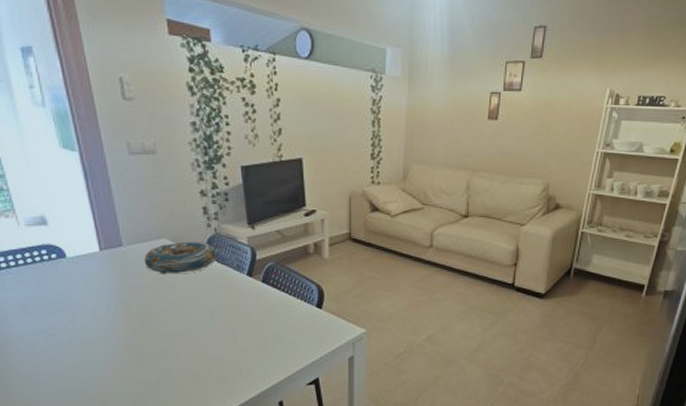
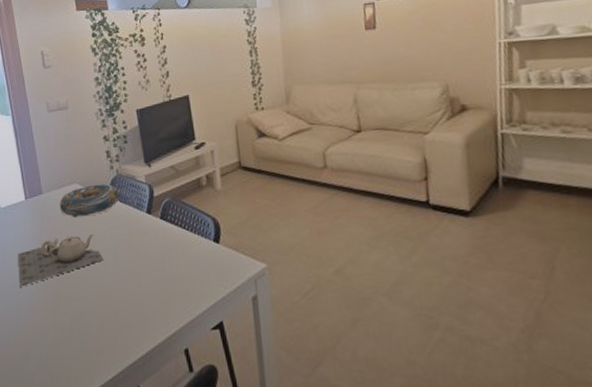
teapot: none [92,293,196,342] -> present [18,234,103,287]

